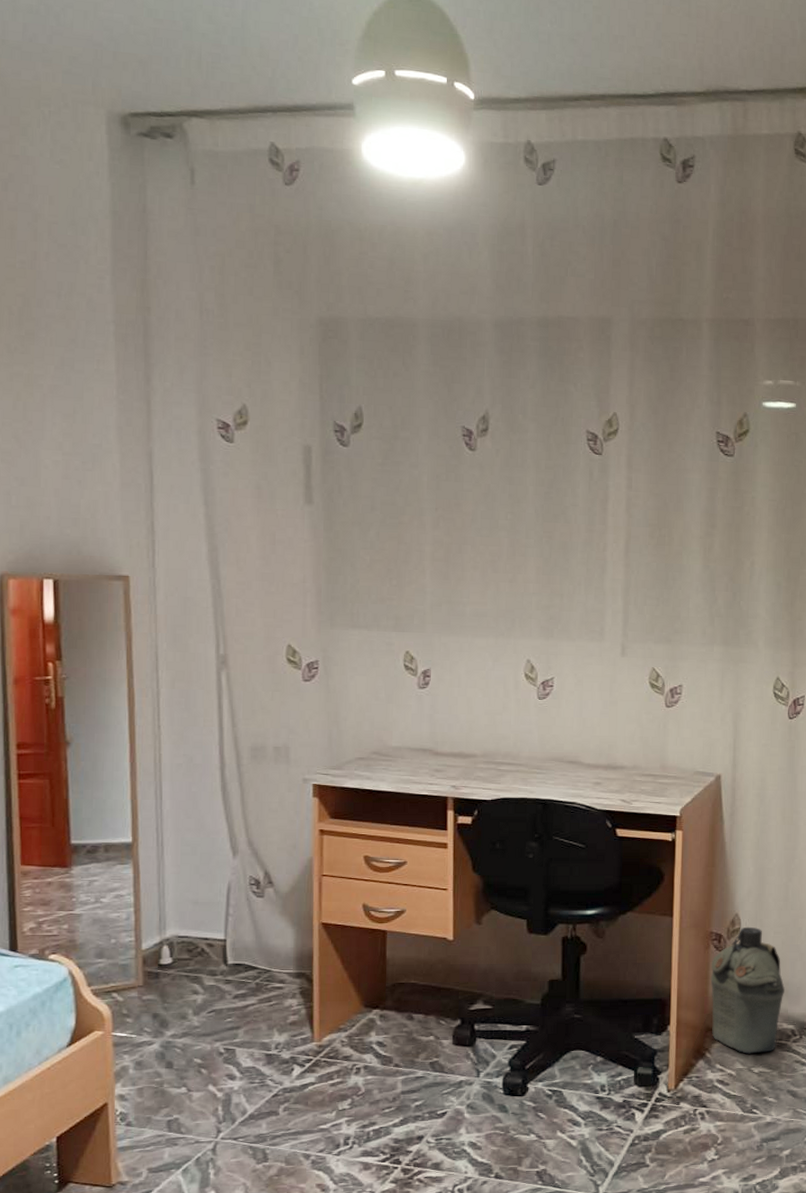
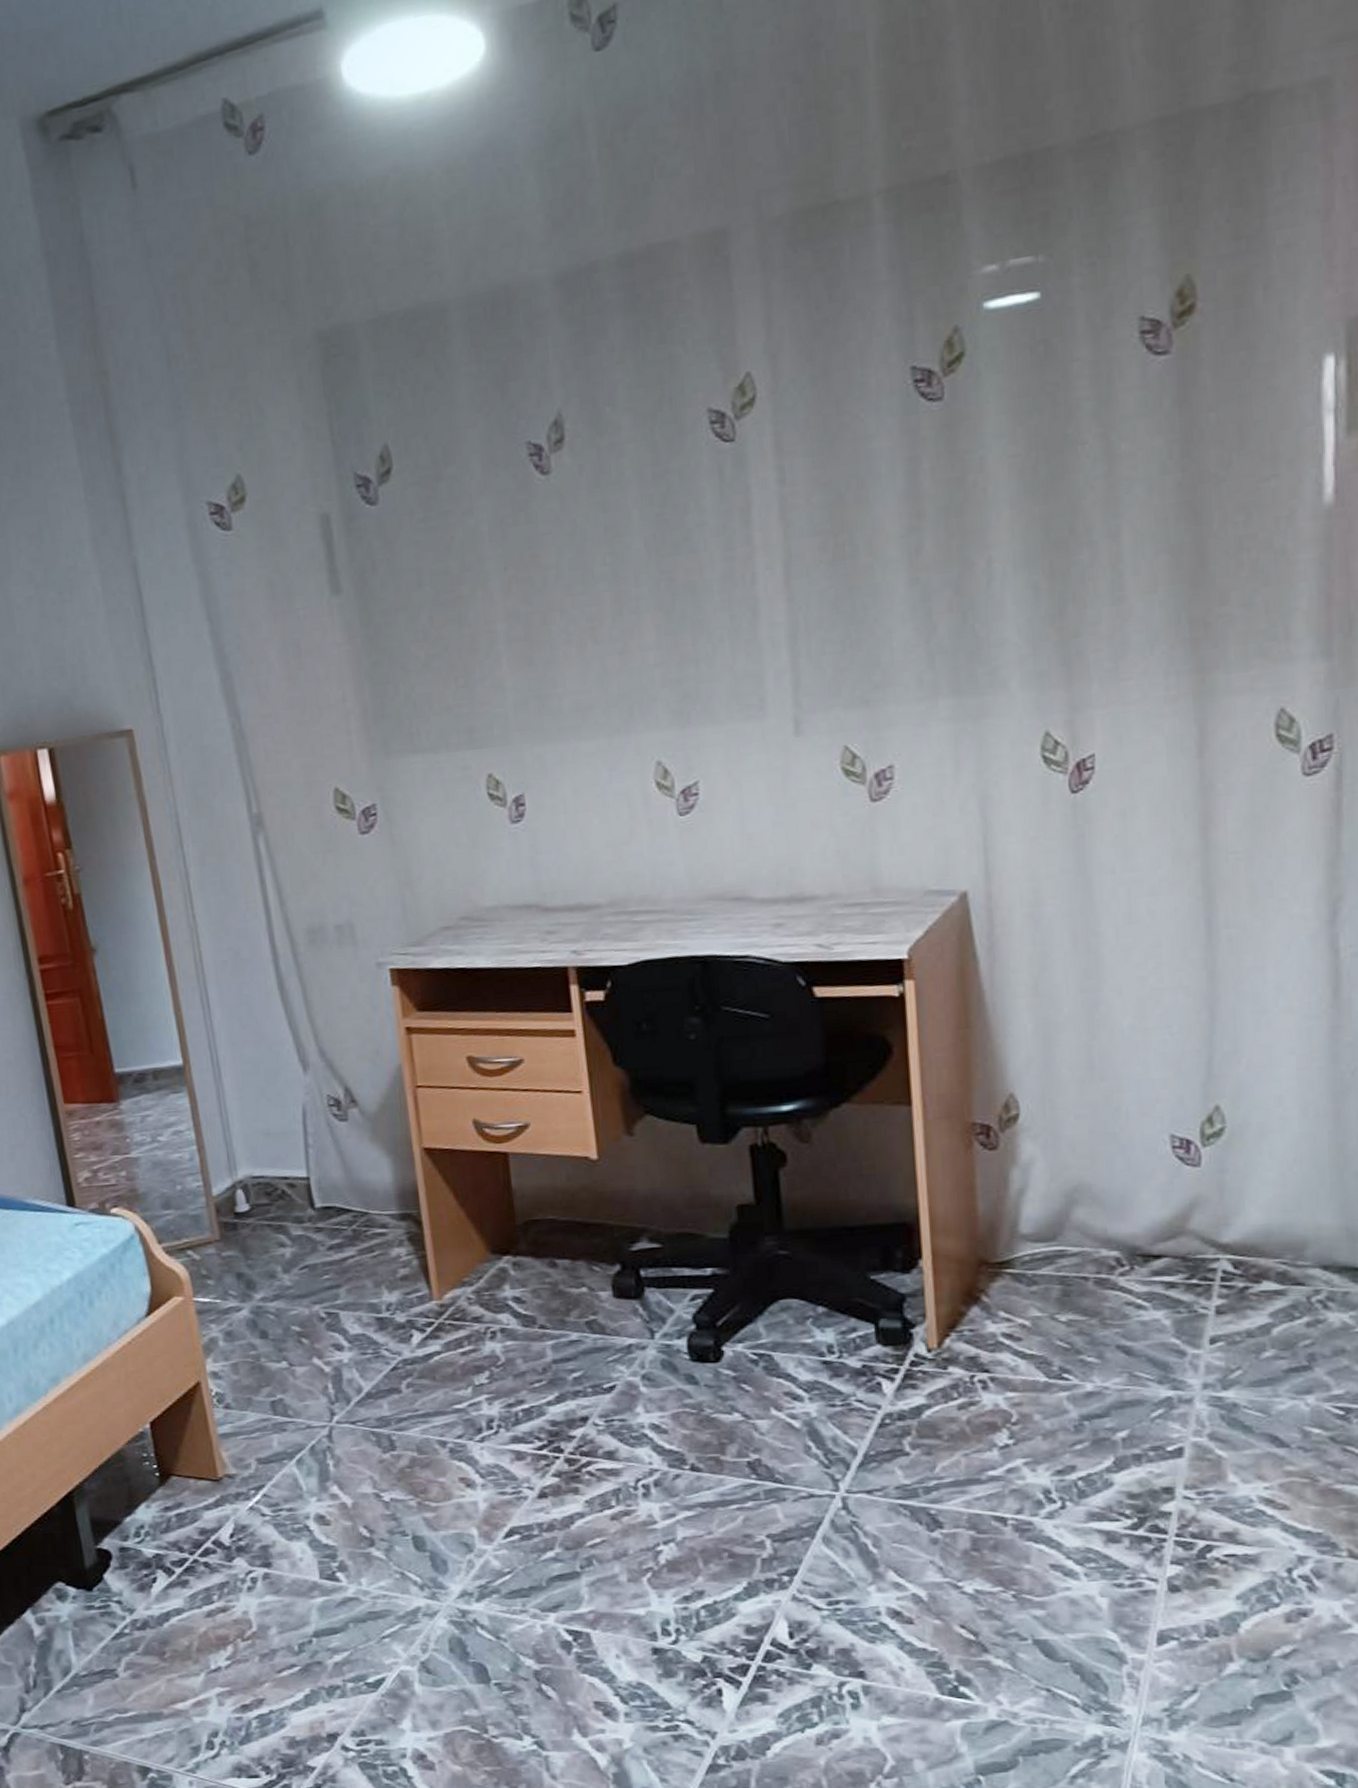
military canteen: present [710,926,785,1054] -> none [977,1111,1099,1295]

